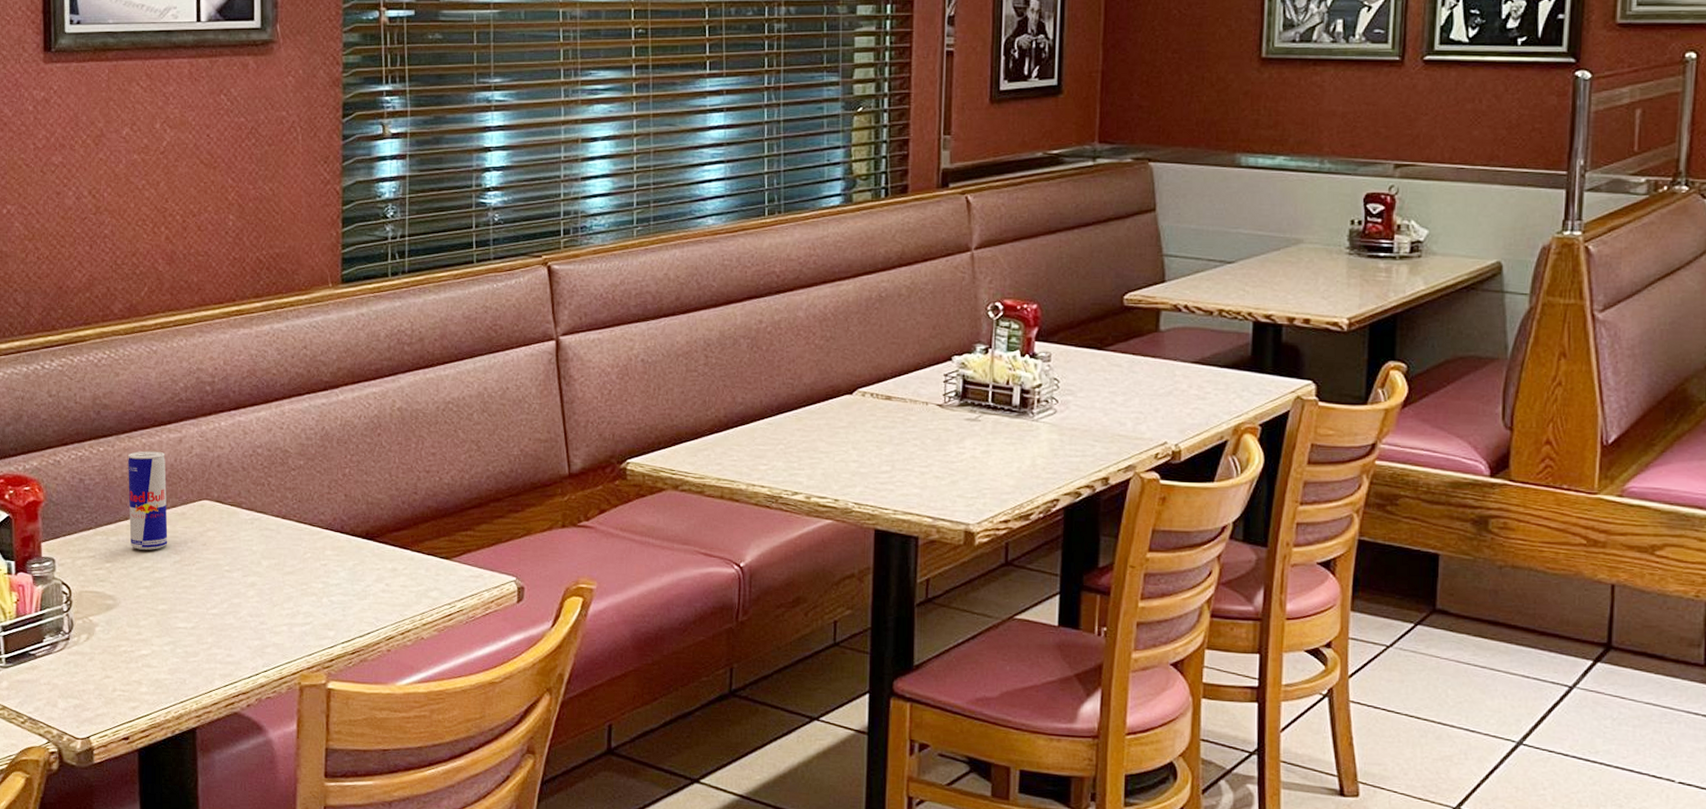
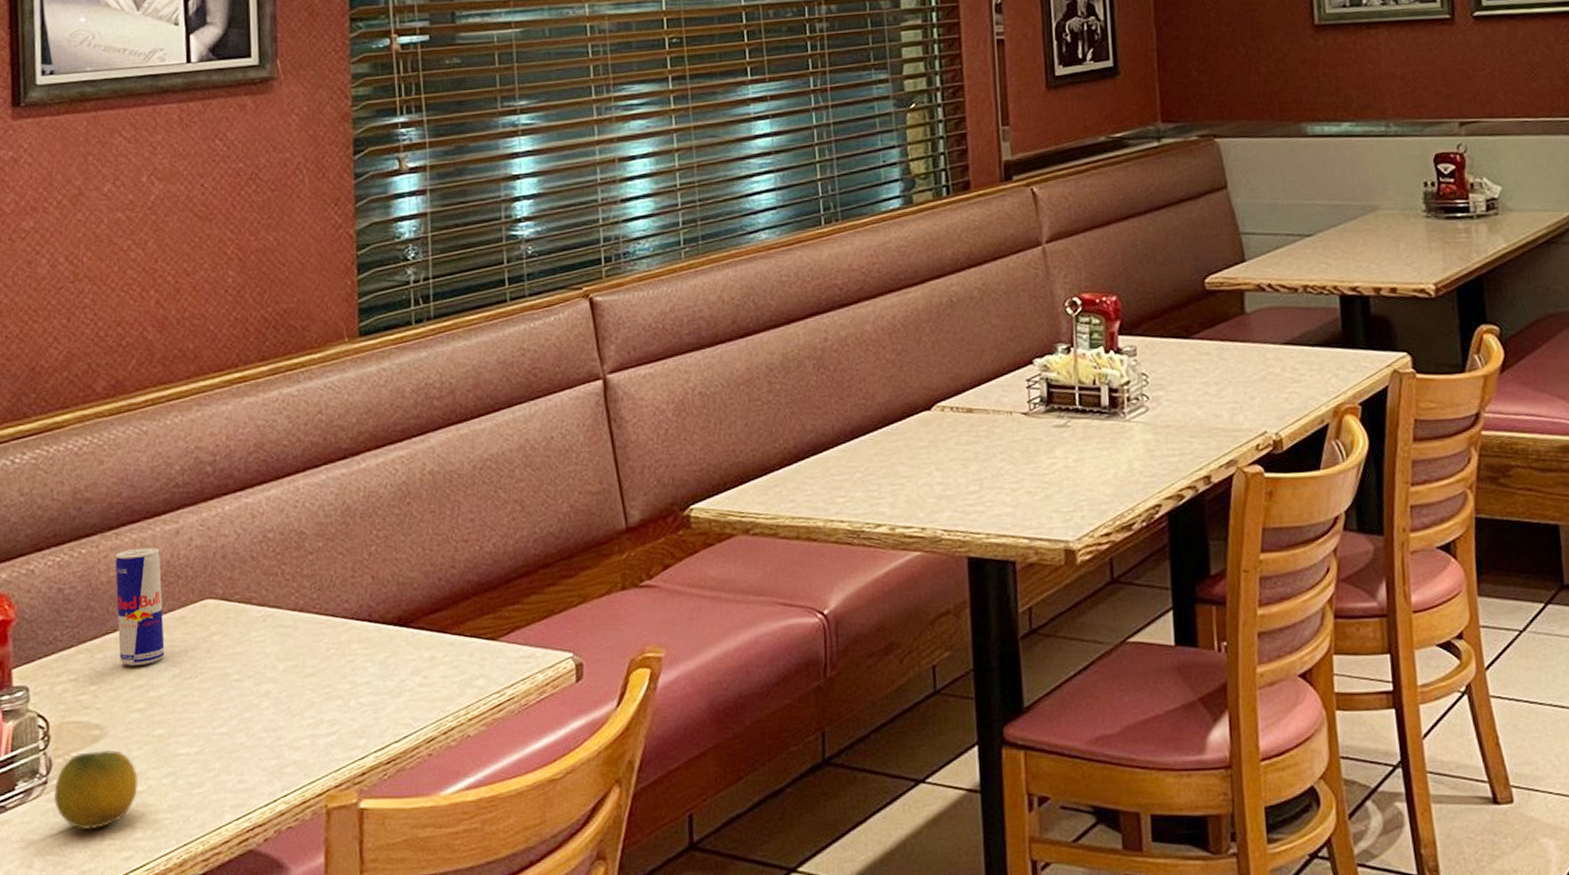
fruit: none [74,617,145,681] -> present [53,750,139,829]

